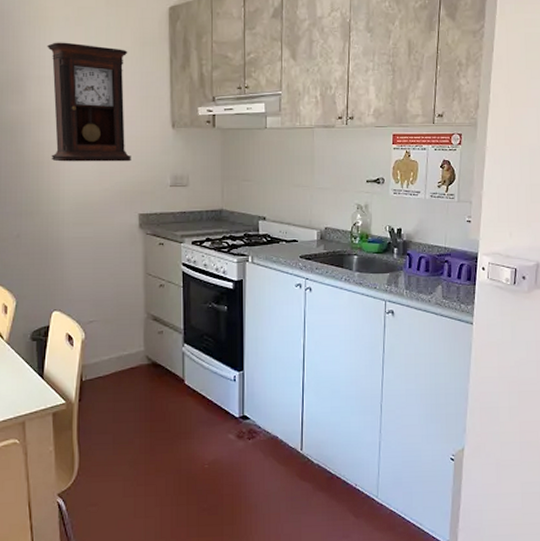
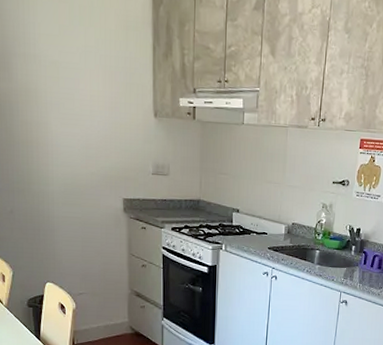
pendulum clock: present [47,42,131,162] -> none [31,18,116,148]

